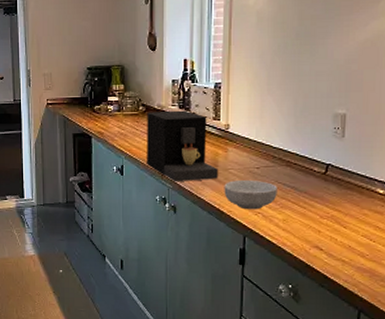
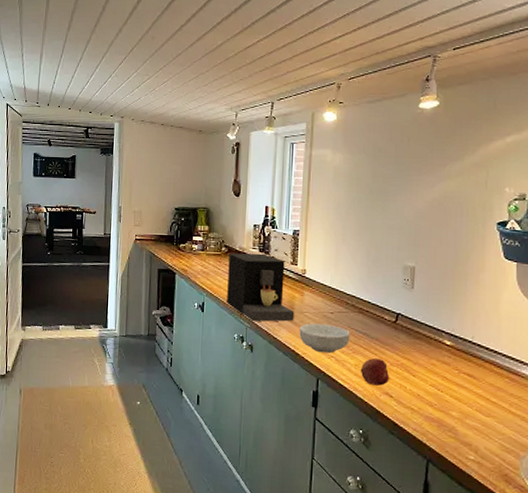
apple: none [288,212,320,239] -> present [360,358,390,386]

